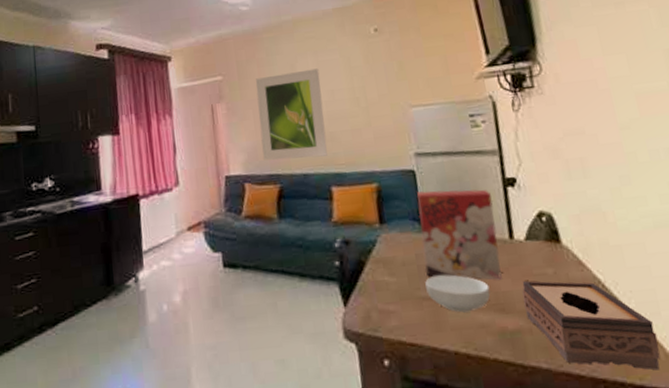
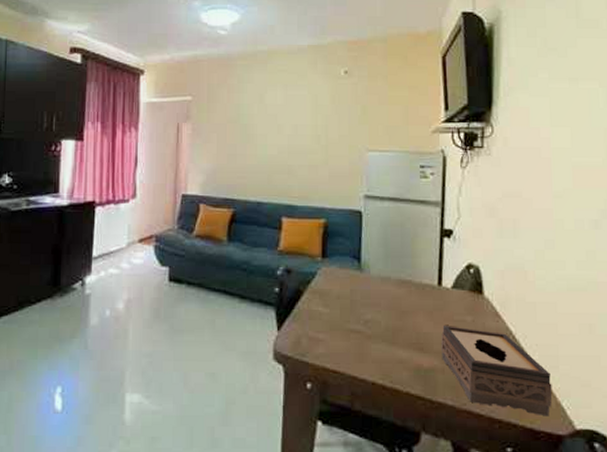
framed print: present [255,68,328,160] -> none [220,101,286,187]
cereal box: present [417,189,502,280] -> none [356,232,429,322]
cereal bowl: present [425,274,490,313] -> none [355,312,413,348]

